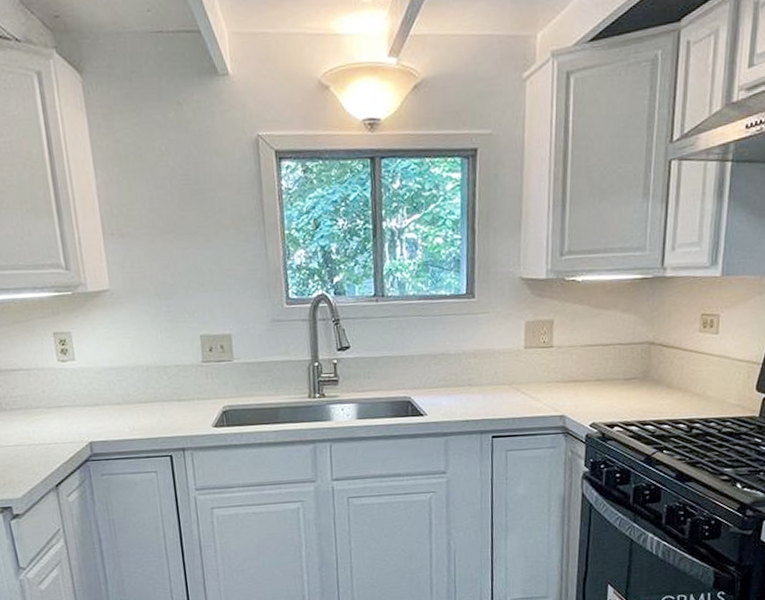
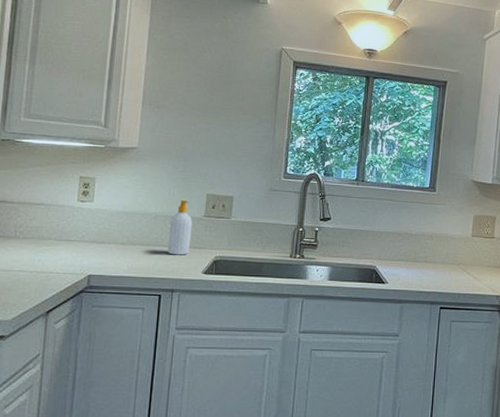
soap bottle: none [165,345,193,410] -> present [167,199,193,255]

